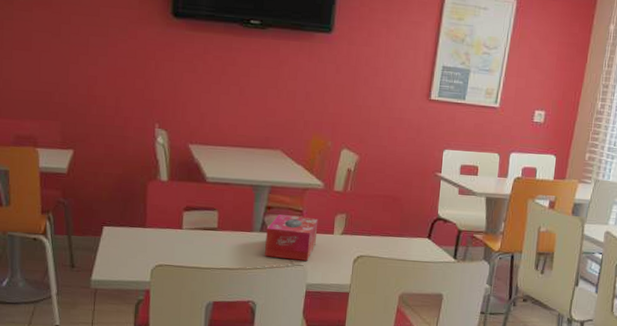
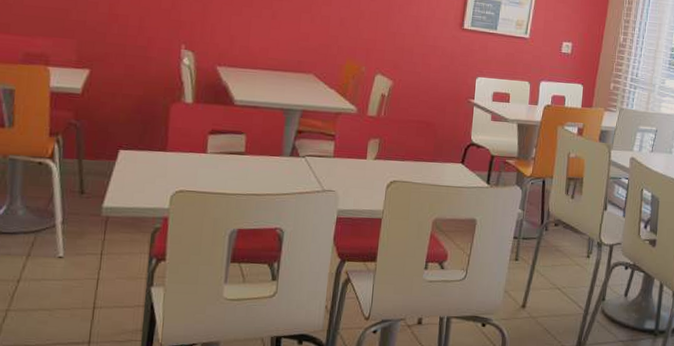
tissue box: present [265,213,318,261] -> none [294,138,351,186]

